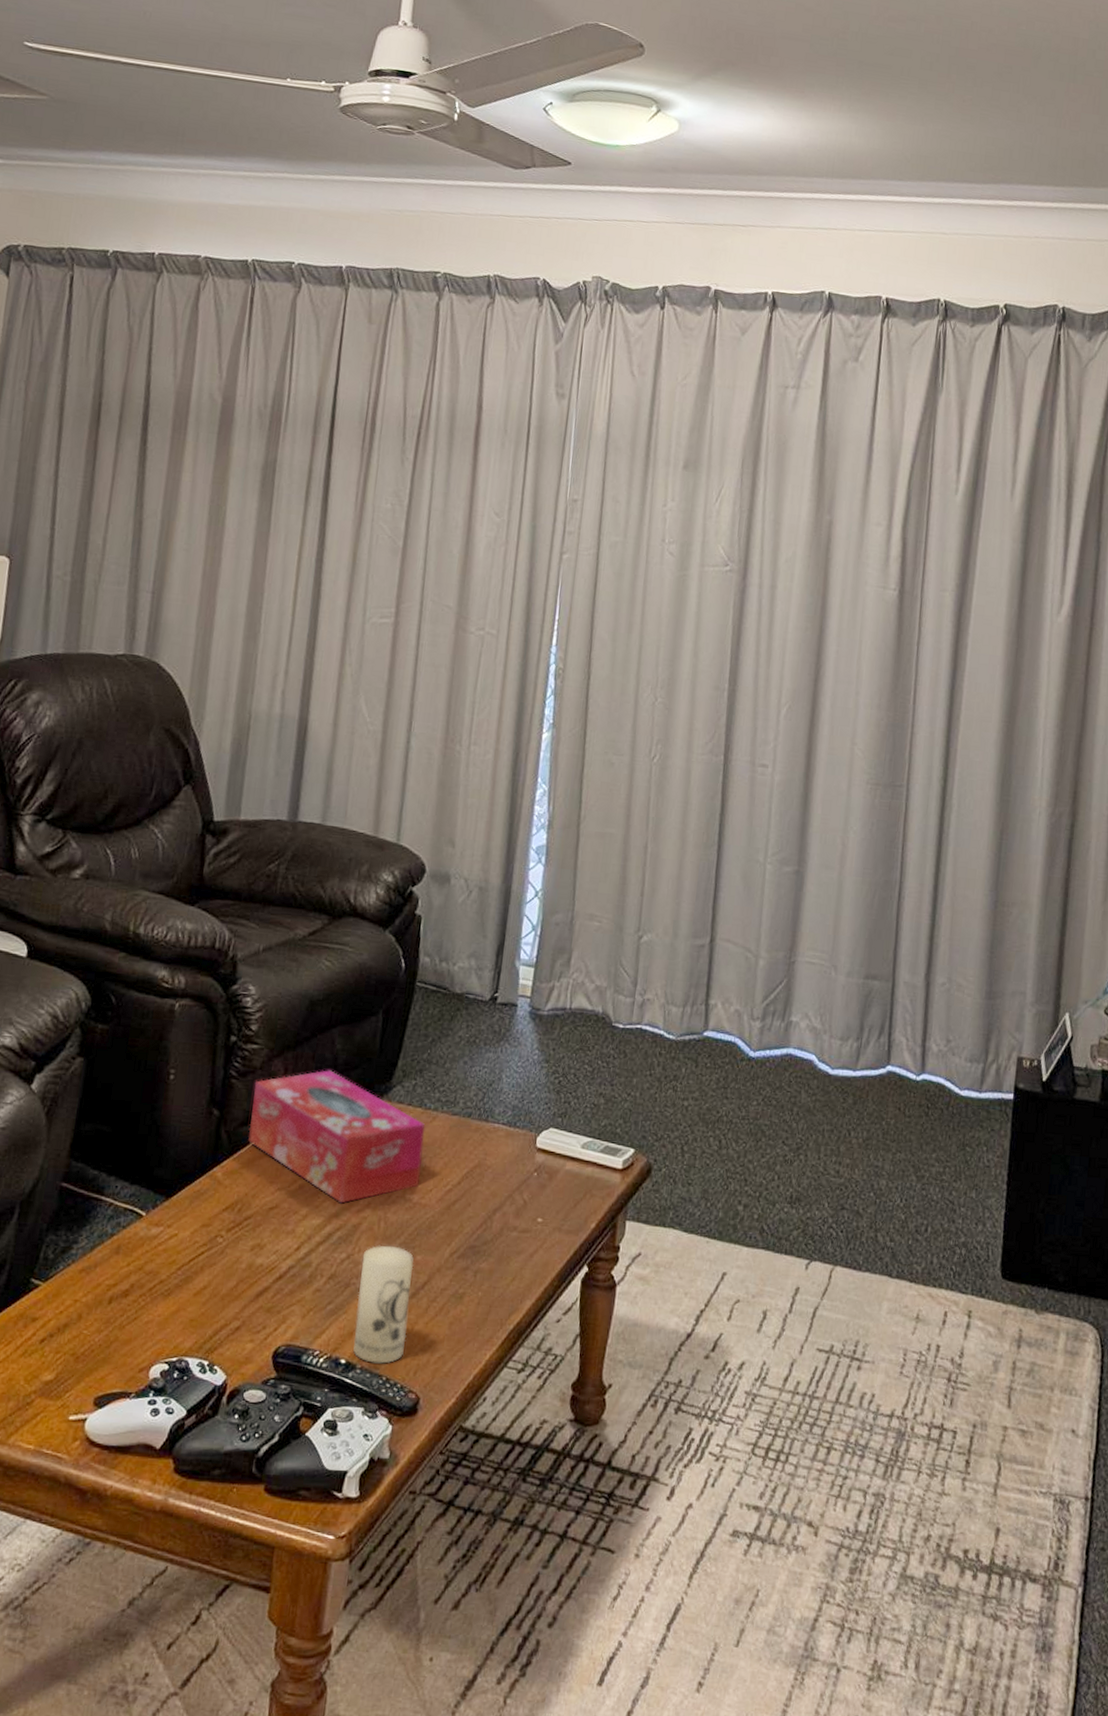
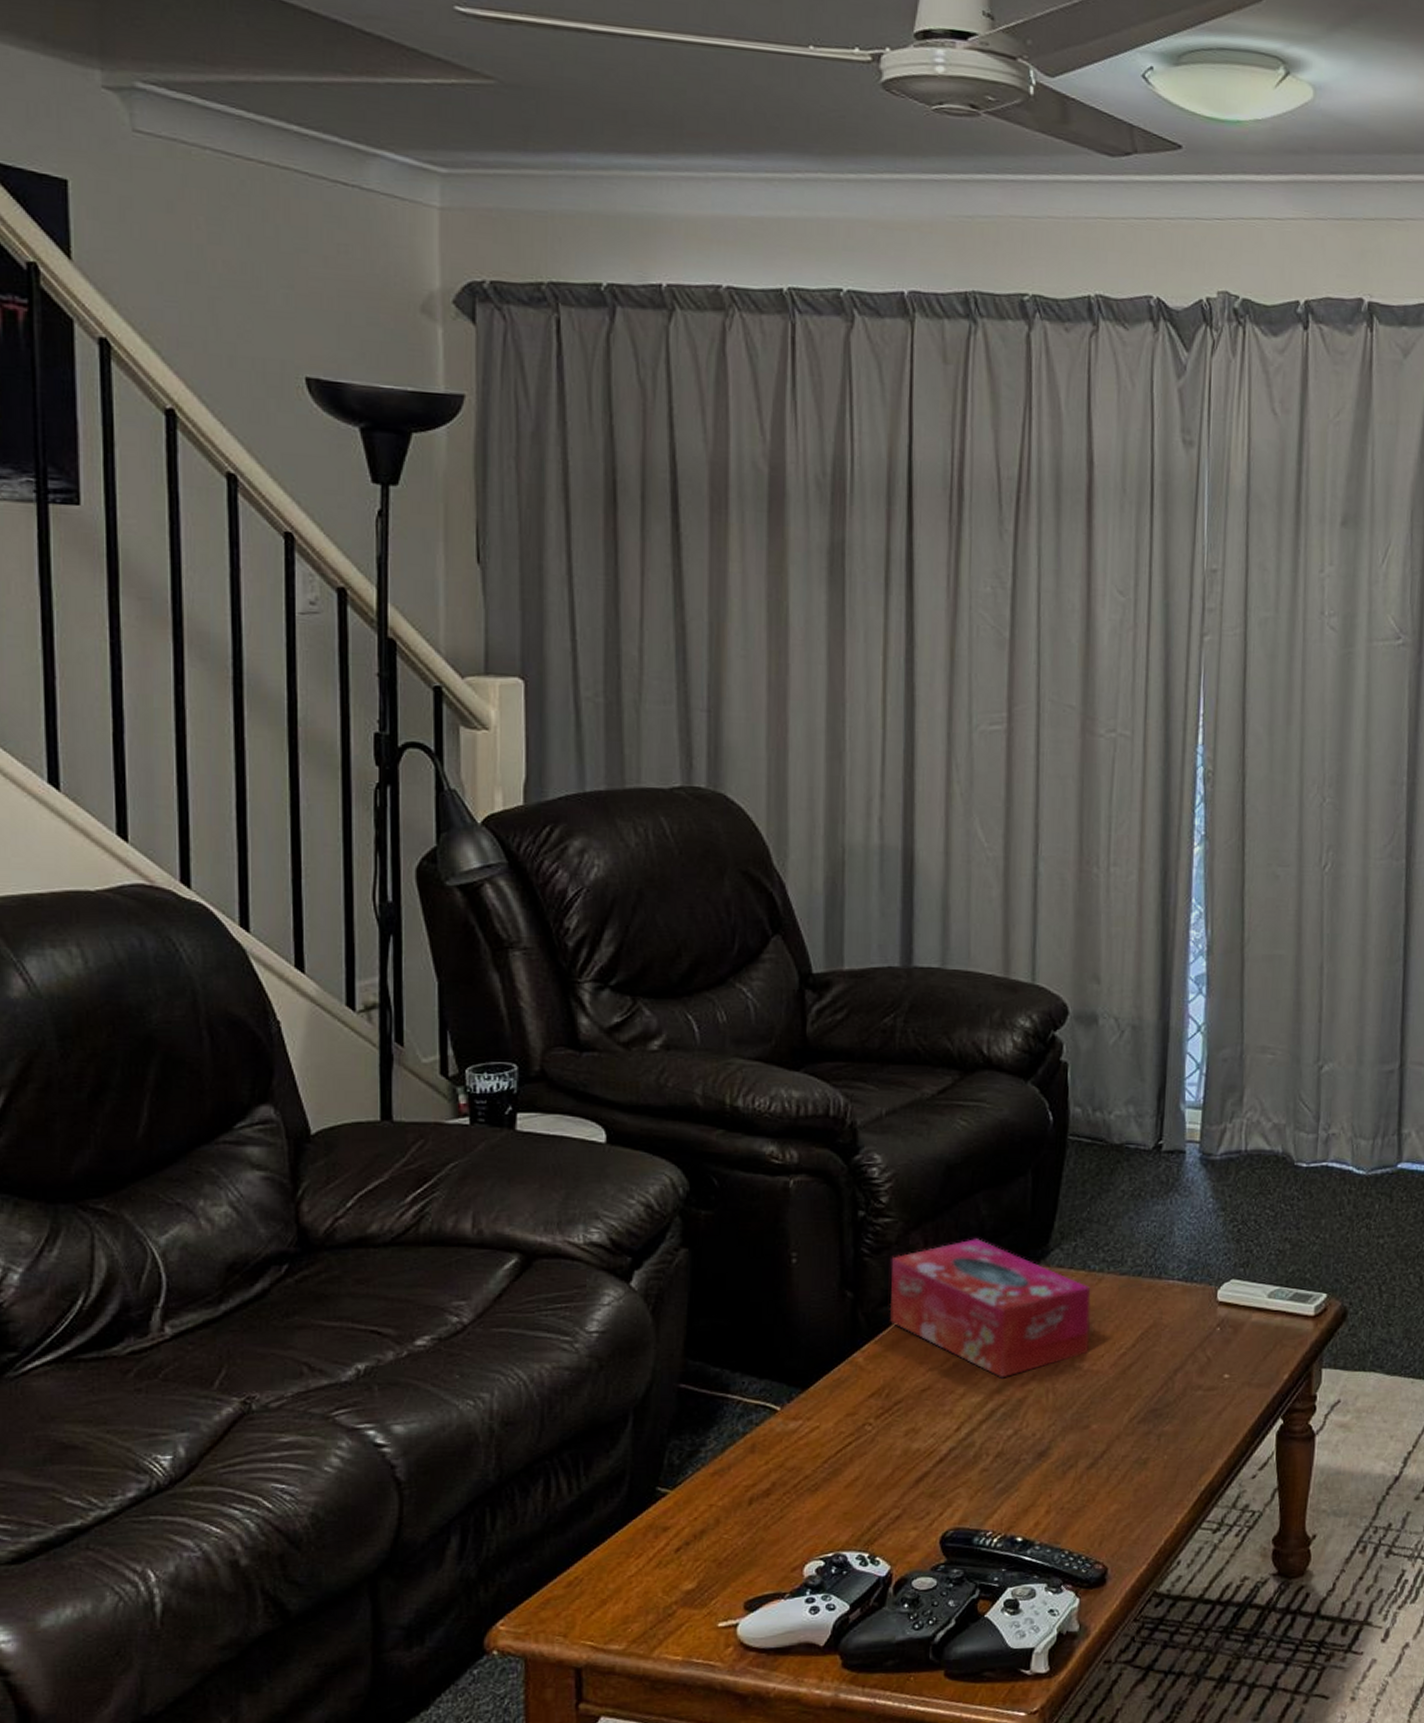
candle: present [353,1245,414,1364] -> none [1029,1417,1090,1538]

